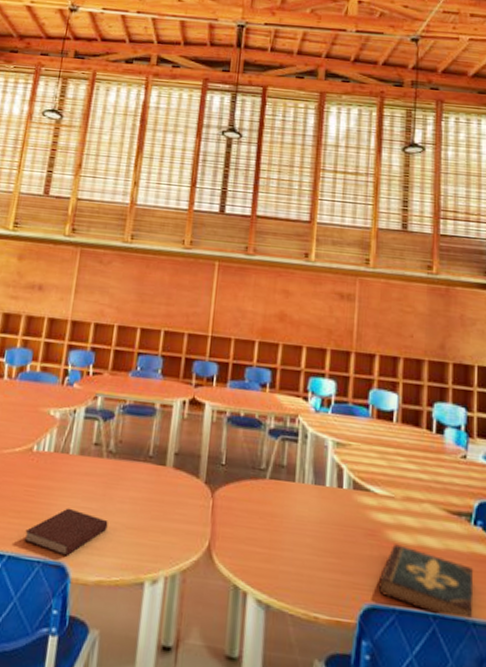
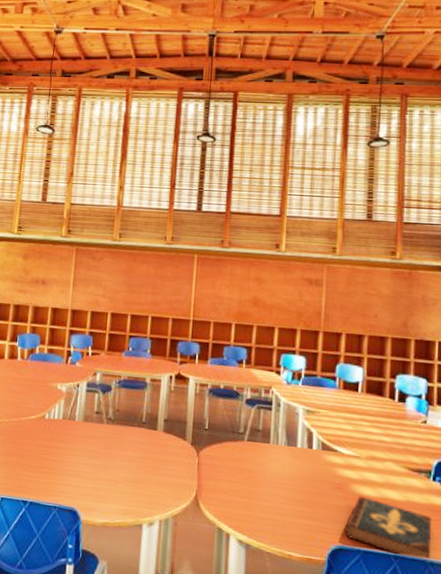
notebook: present [24,508,108,557] -> none [42,464,110,503]

